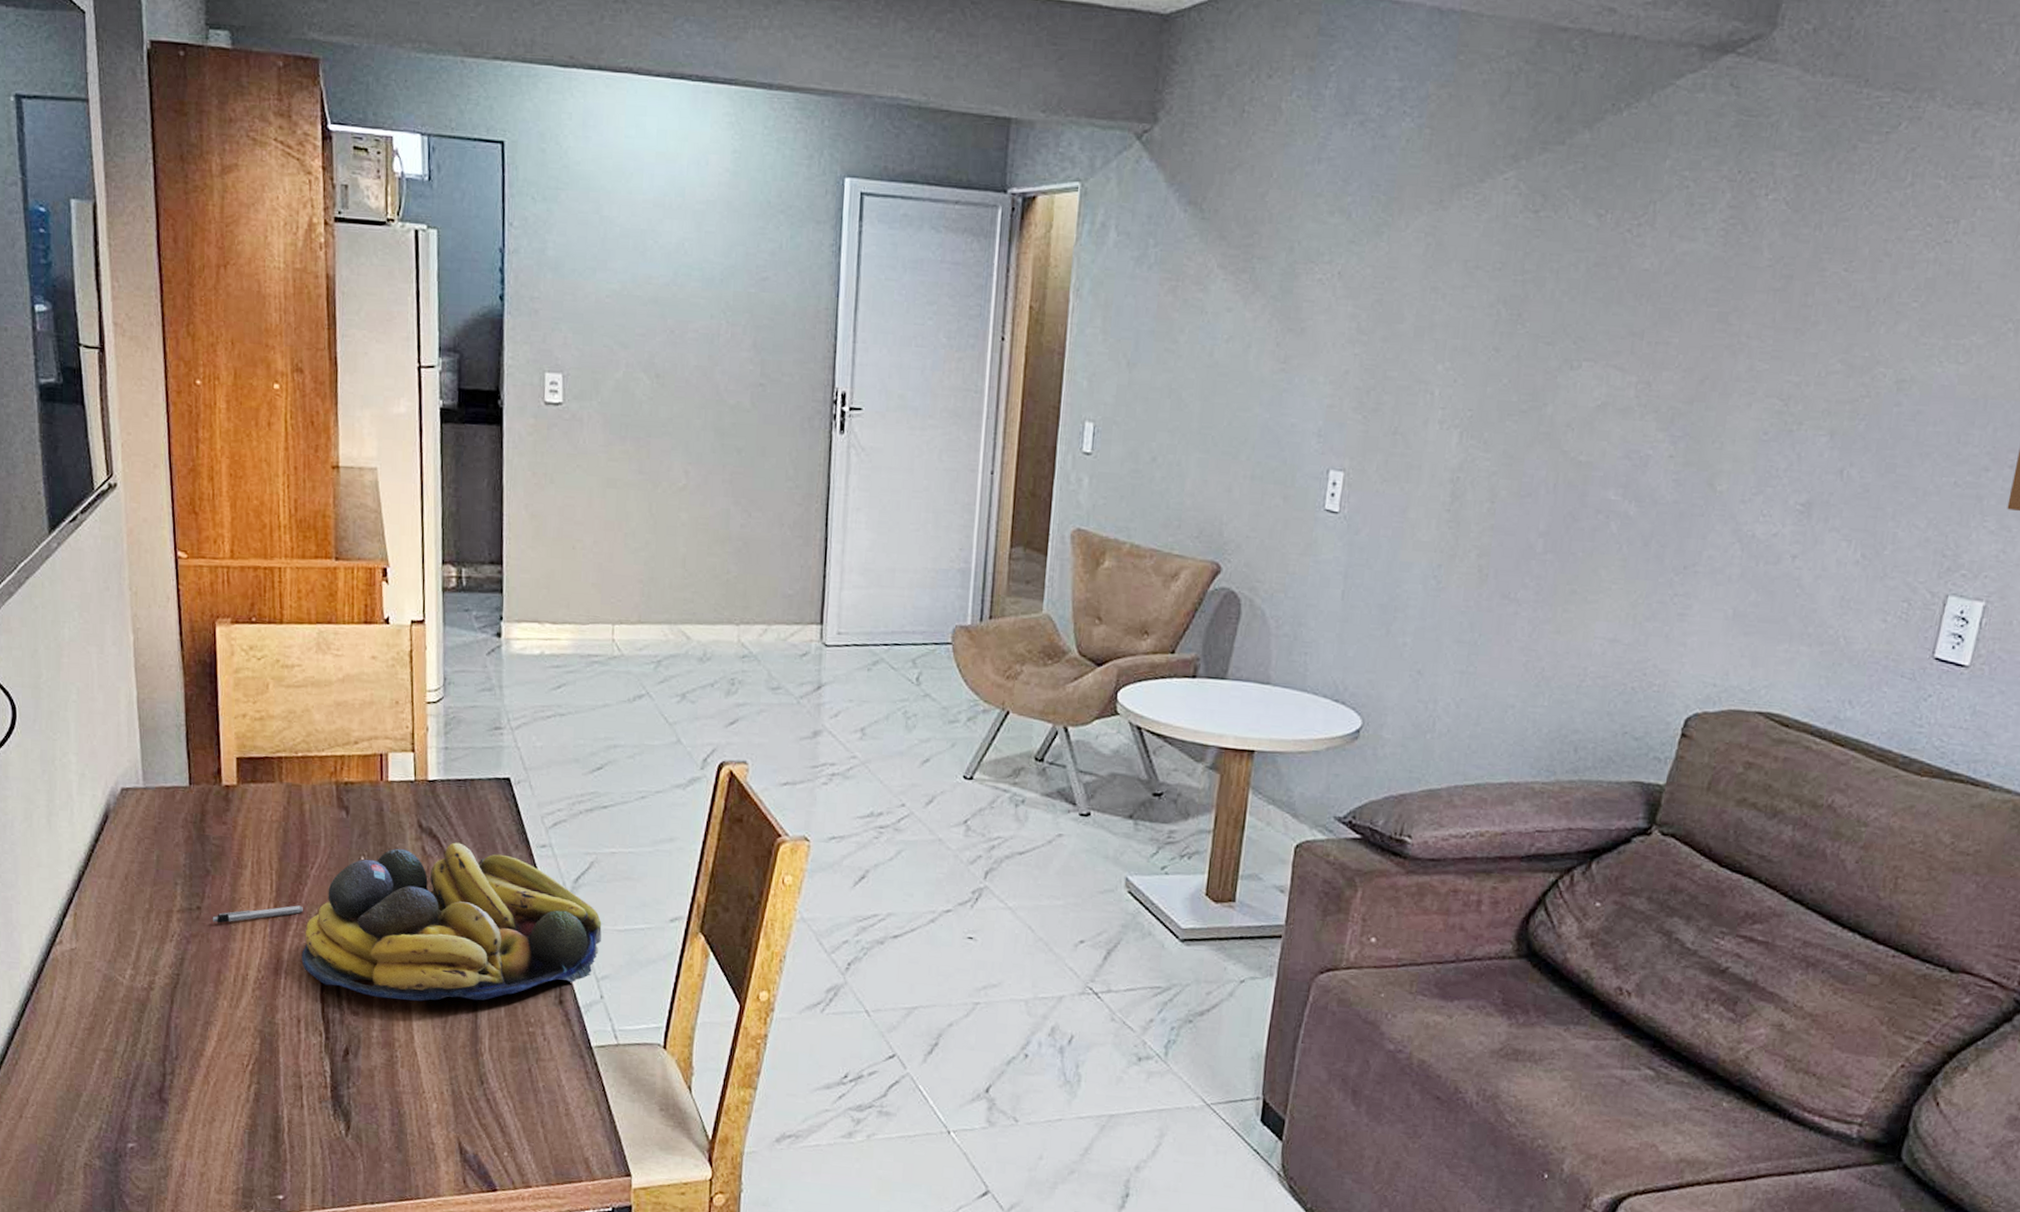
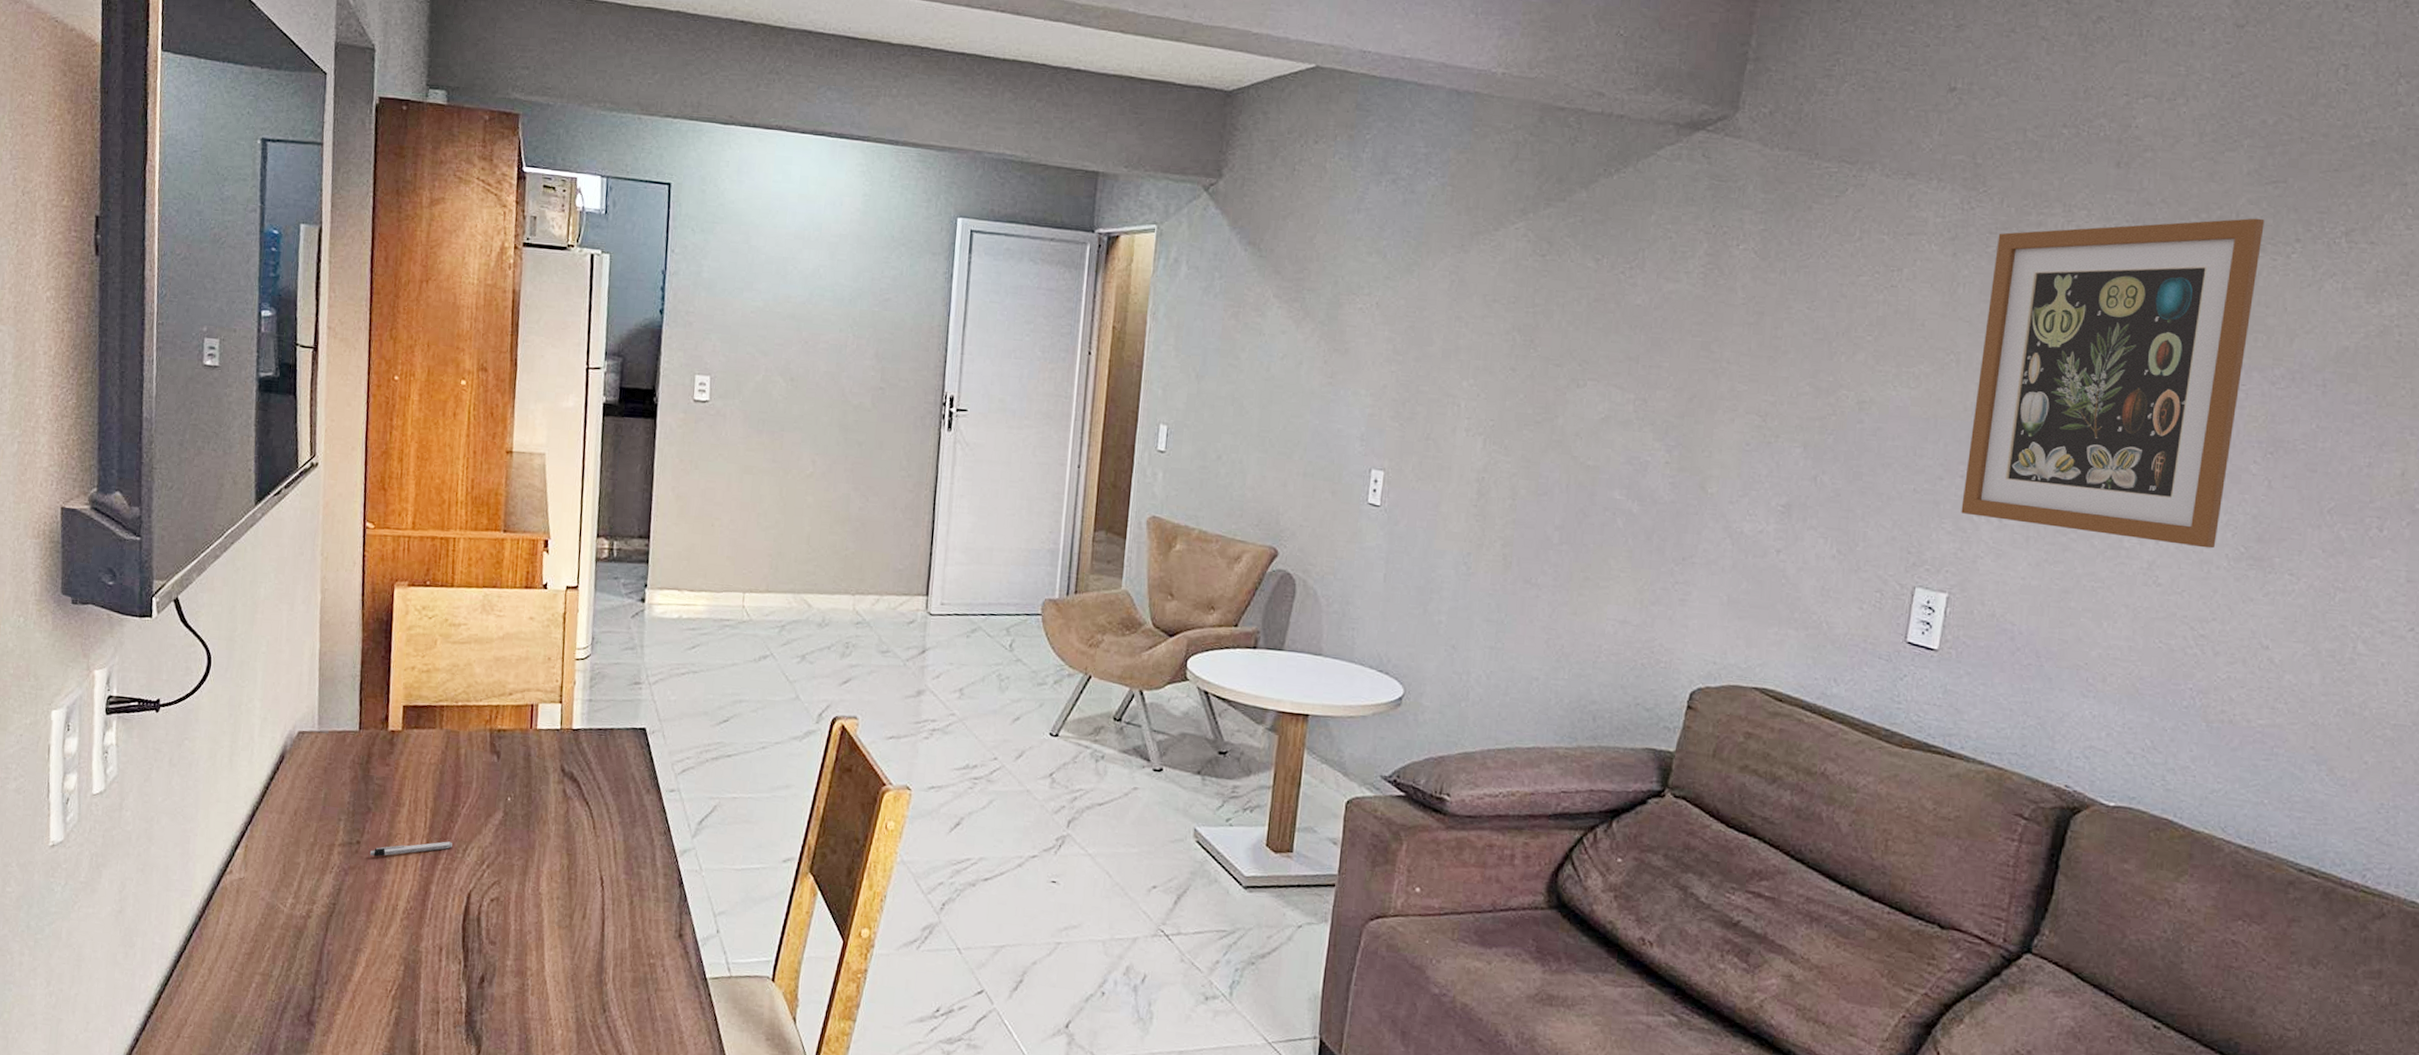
fruit bowl: present [301,842,602,1002] -> none [447,786,721,933]

